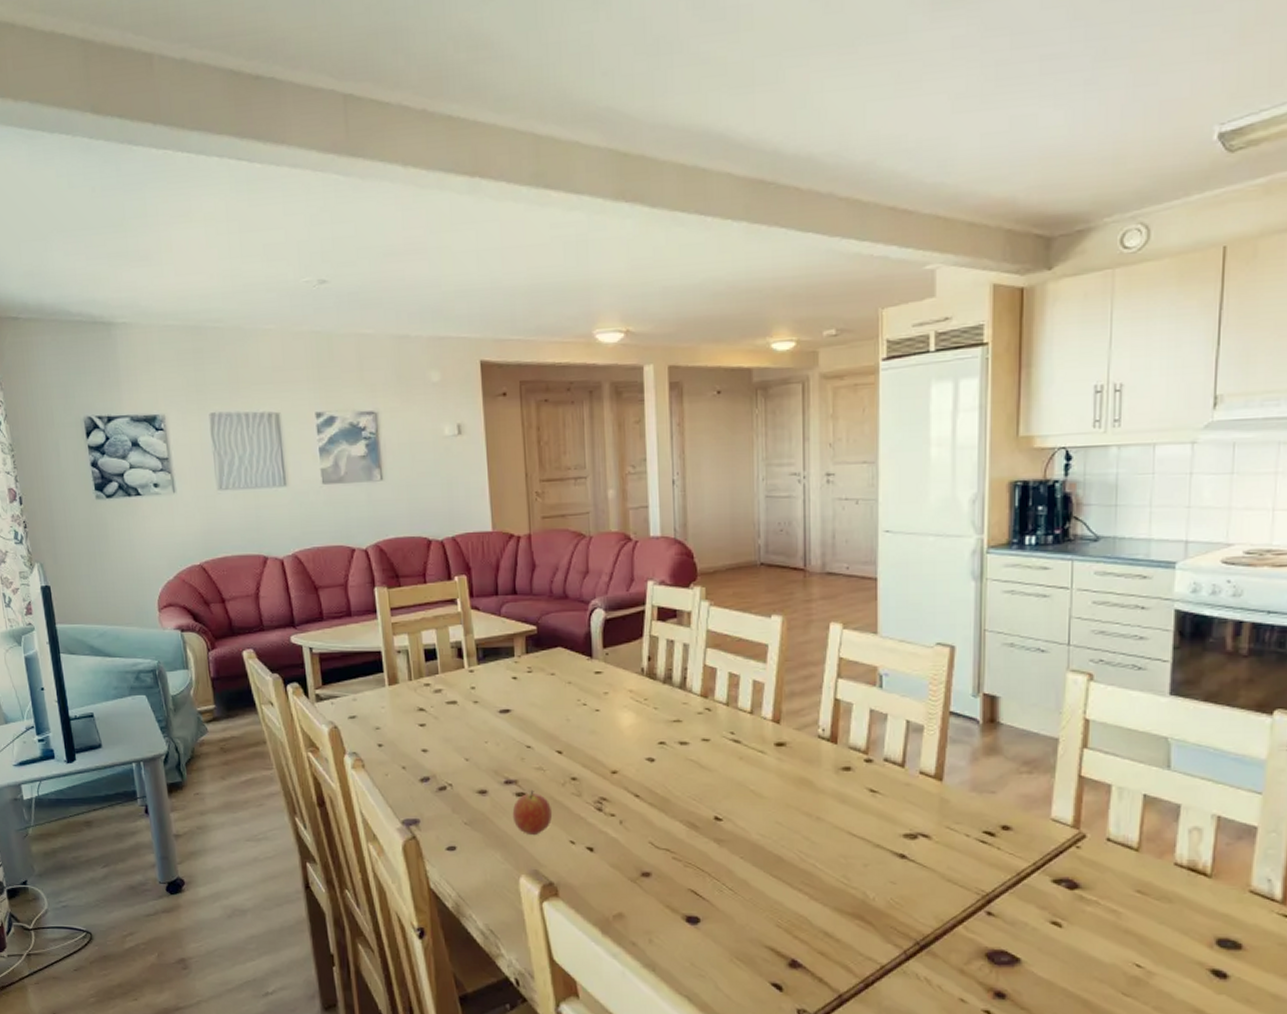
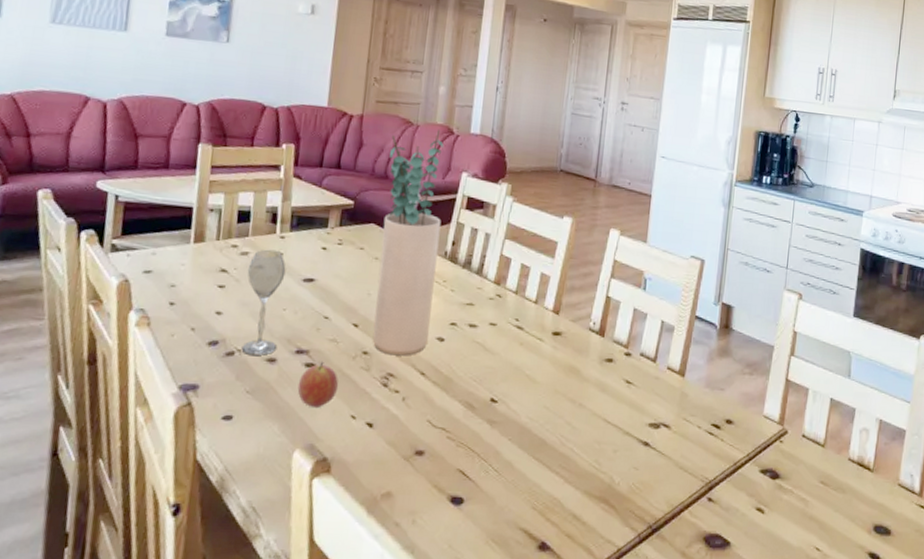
wineglass: none [443,684,485,788] -> present [241,249,287,355]
vase: none [565,537,638,779] -> present [372,129,443,356]

